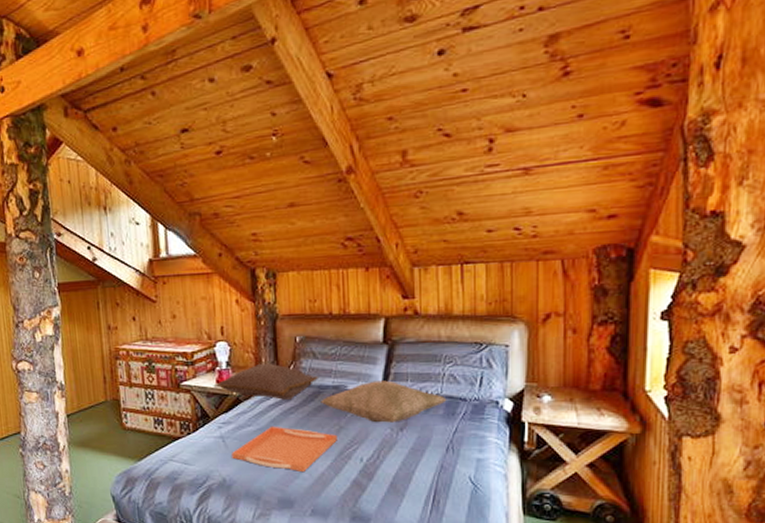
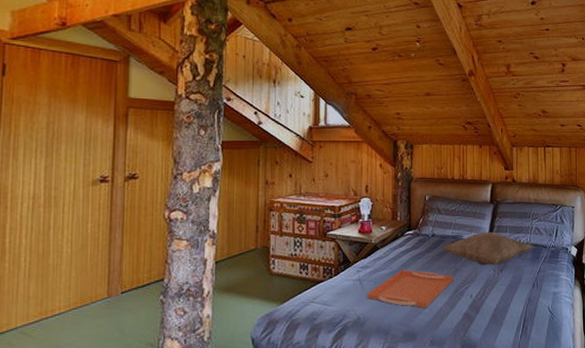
cushion: present [213,363,320,400] -> none [355,216,442,247]

